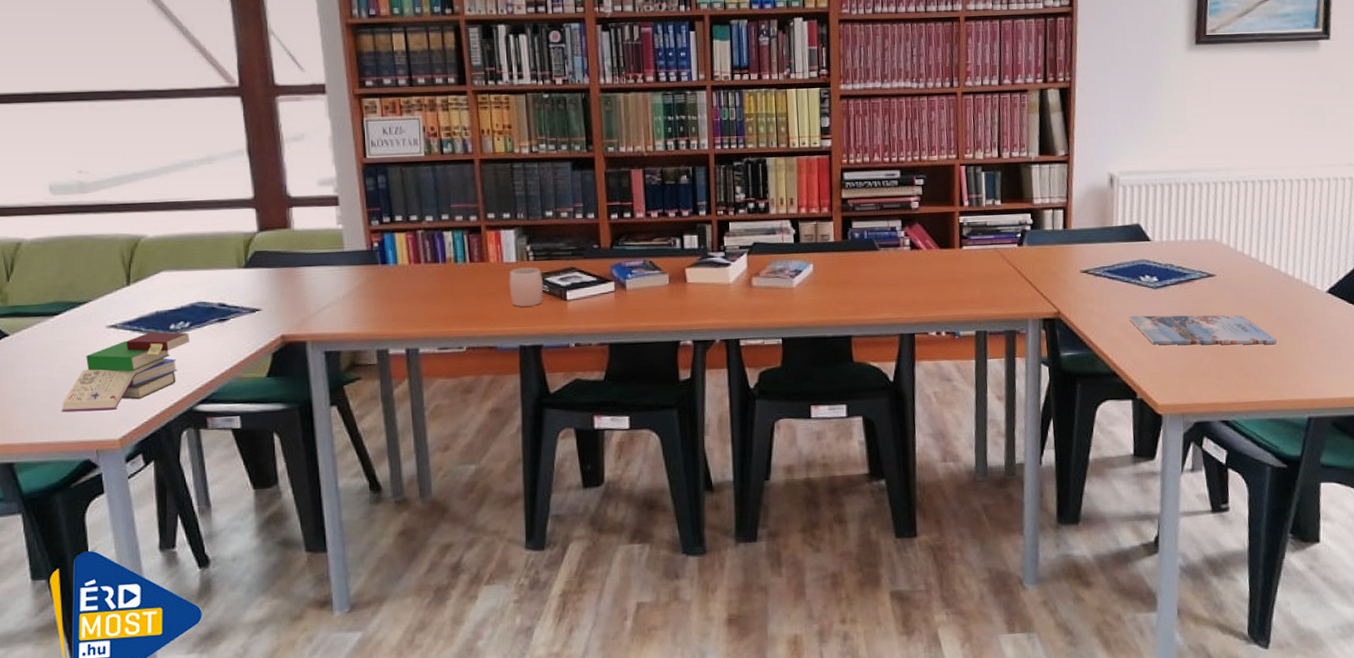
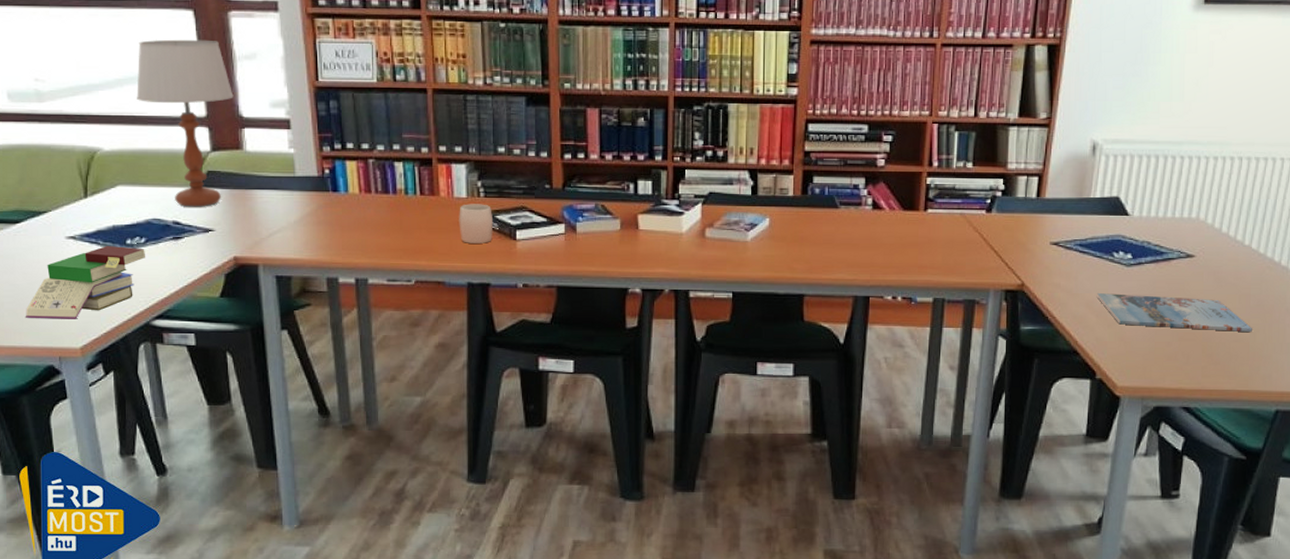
table lamp: none [183,124,281,288] -> present [137,39,234,207]

